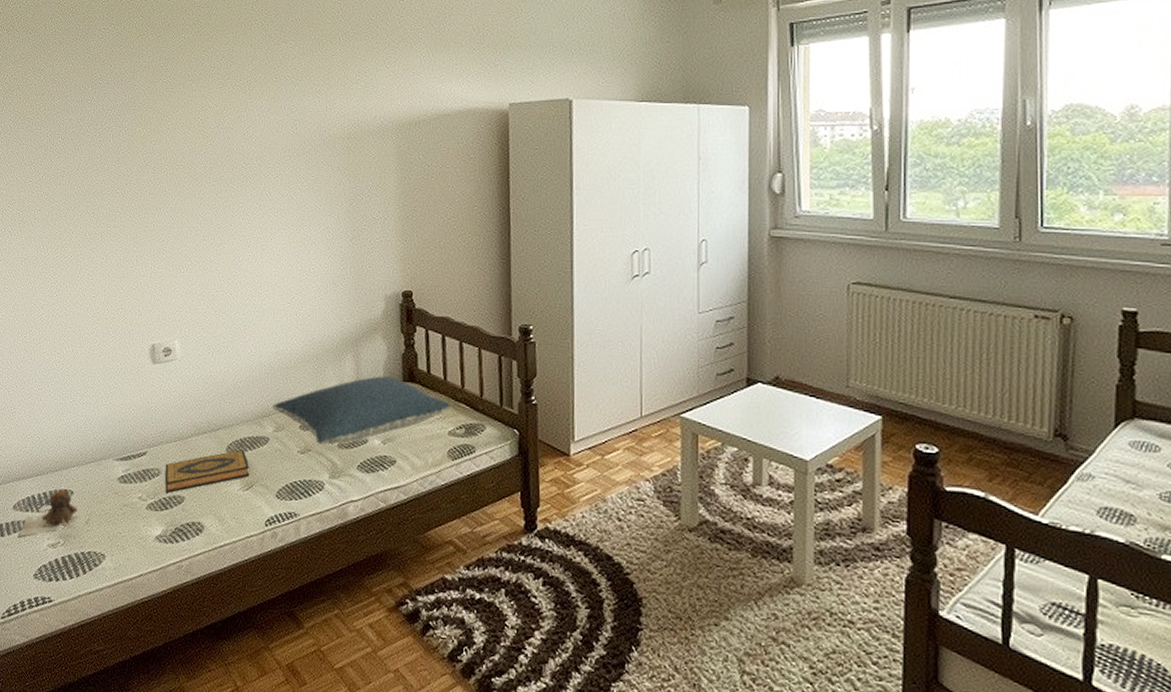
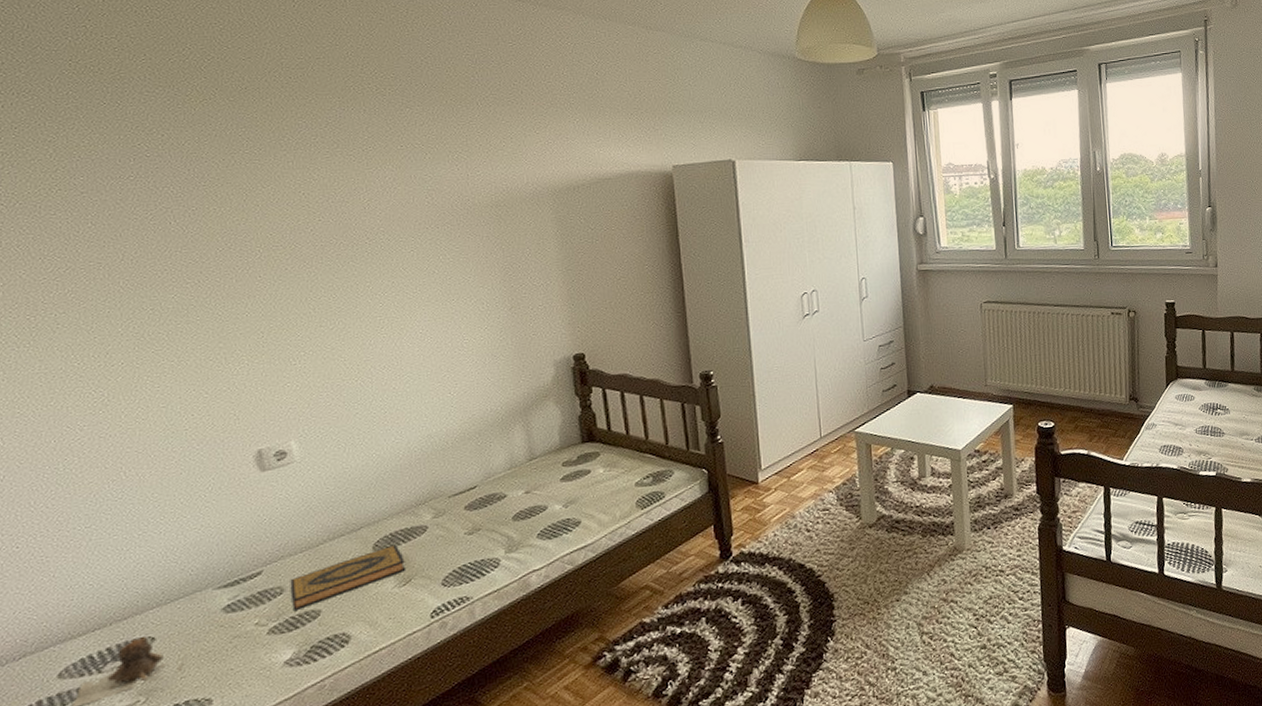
pillow: present [272,376,450,445] -> none [429,440,635,521]

